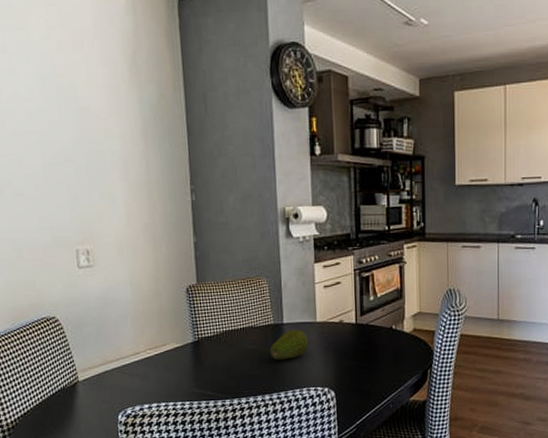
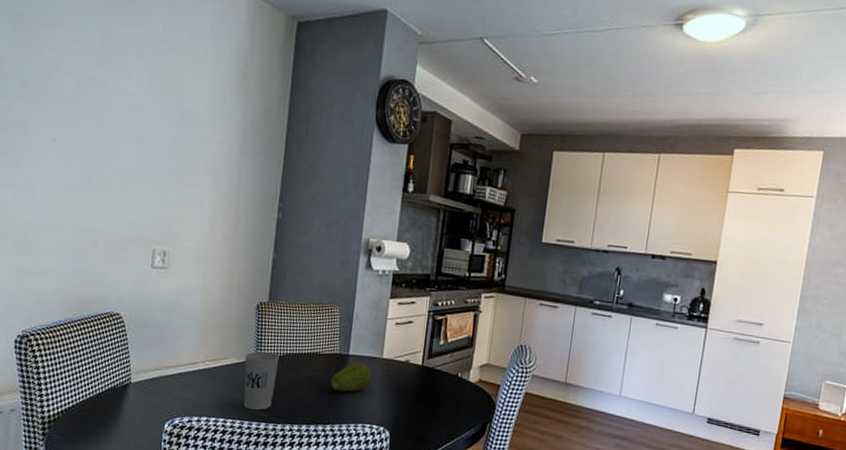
cup: none [184,332,217,390] -> present [243,351,280,411]

